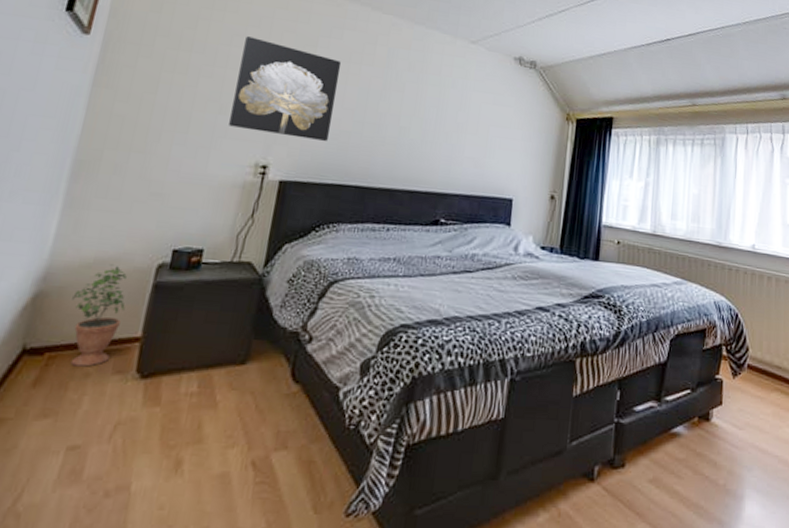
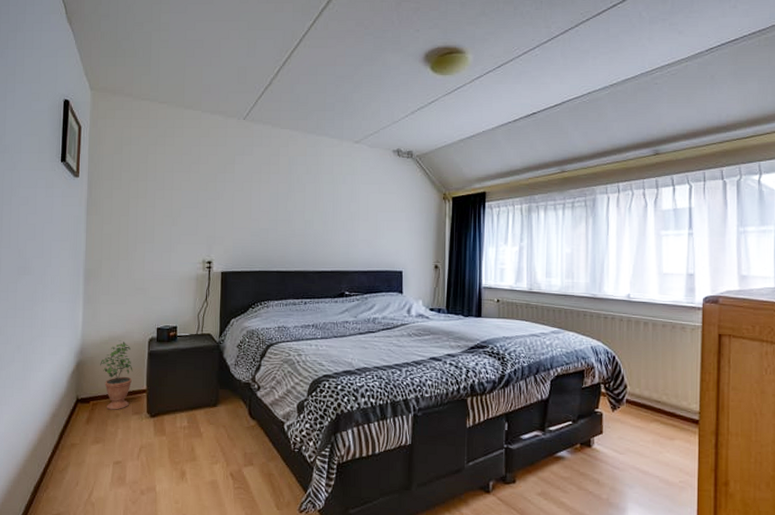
wall art: present [229,36,342,142] -> none [180,163,255,239]

